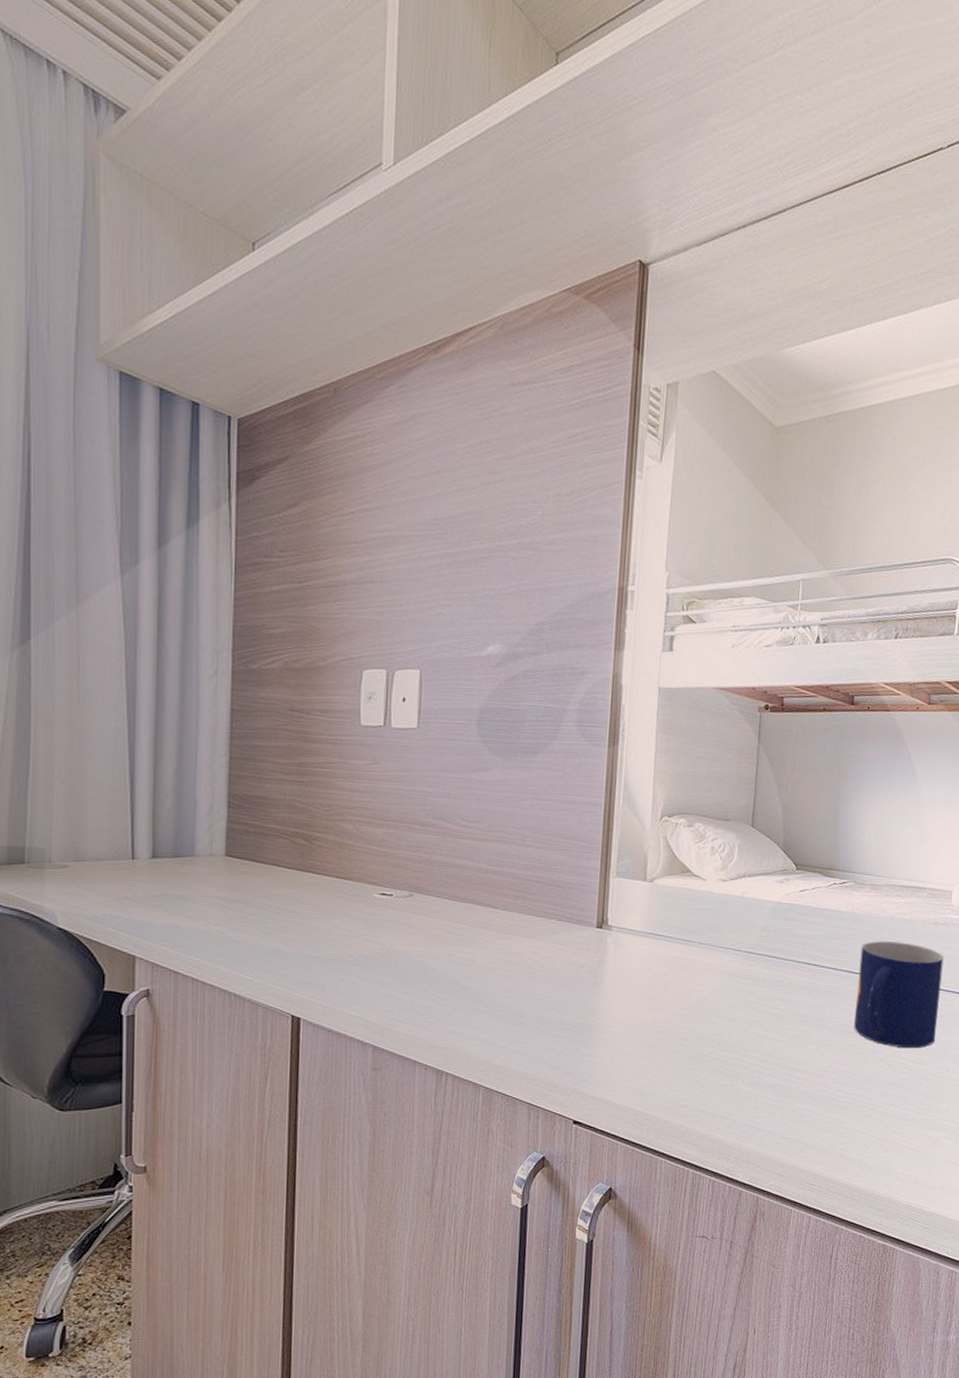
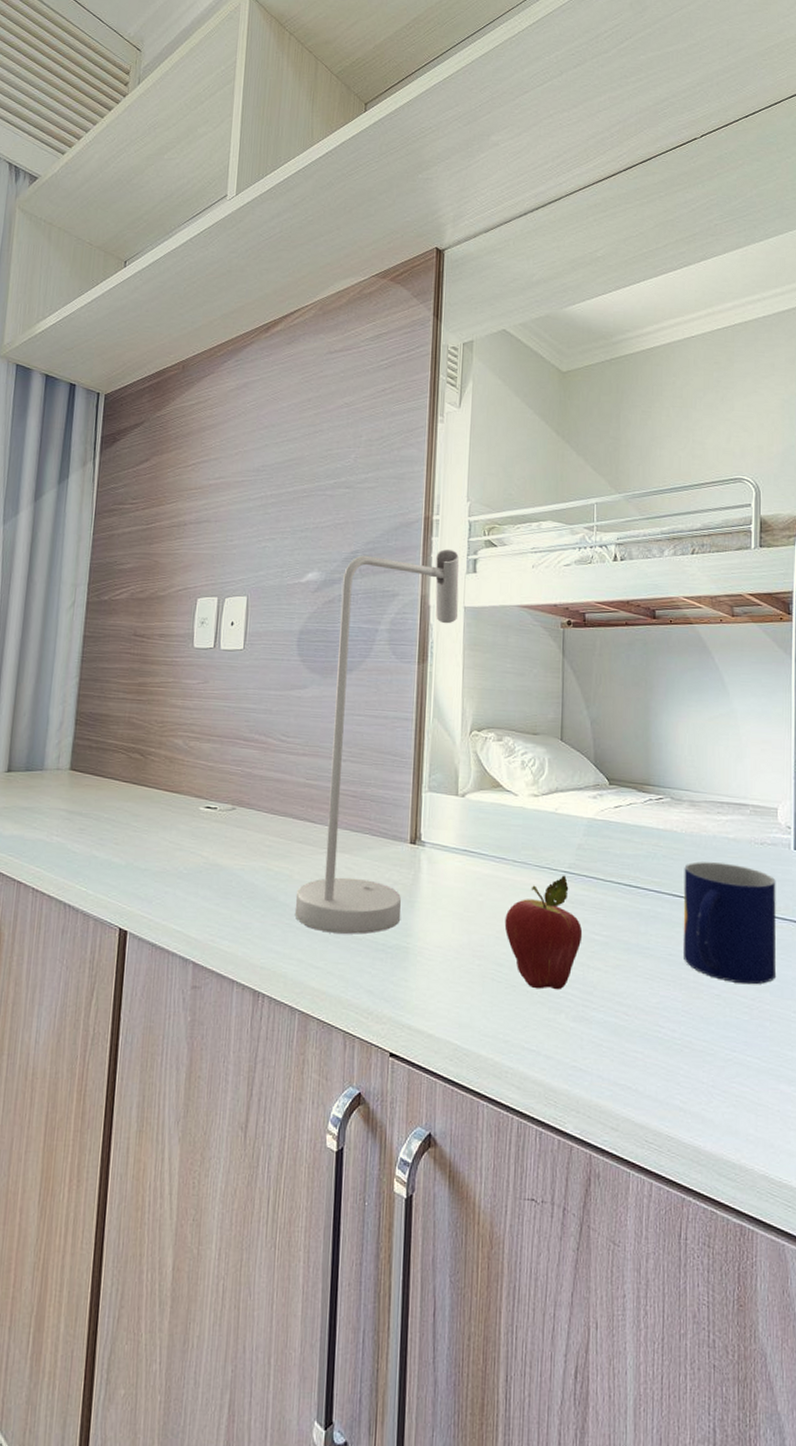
desk lamp: none [477,624,655,1015] -> present [294,549,459,935]
fruit: none [688,955,762,1060] -> present [504,875,583,990]

